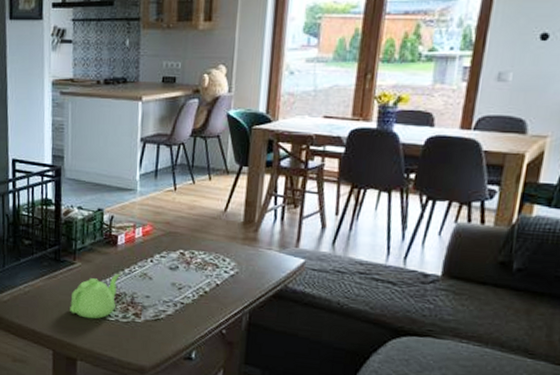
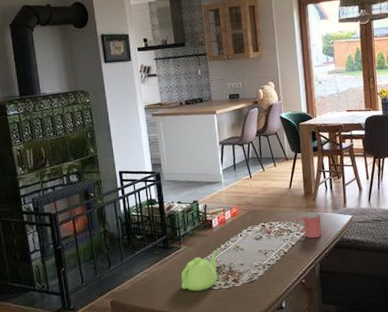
mug: none [224,246,262,280] -> present [295,212,322,238]

